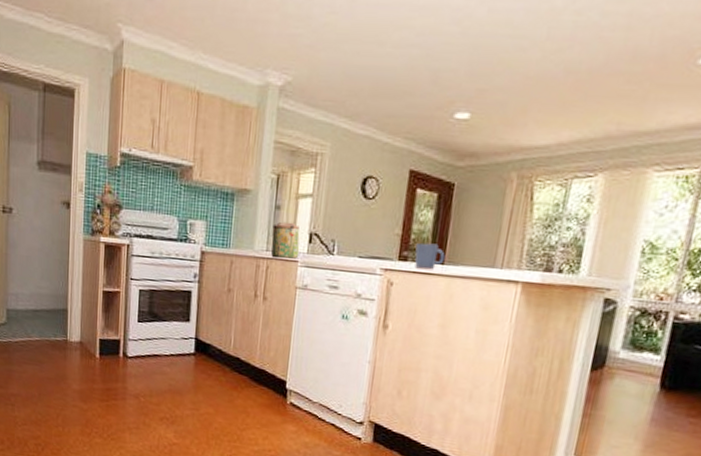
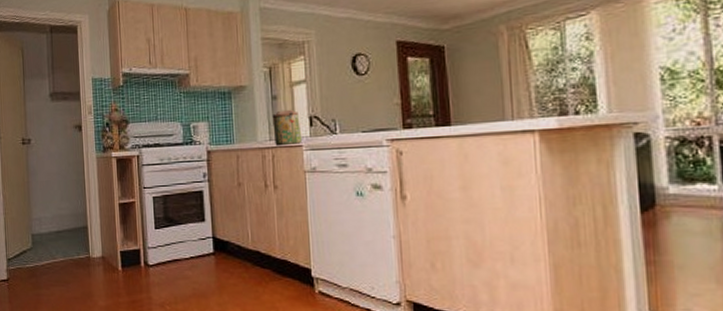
mug: present [414,242,446,270] -> none [418,106,451,134]

